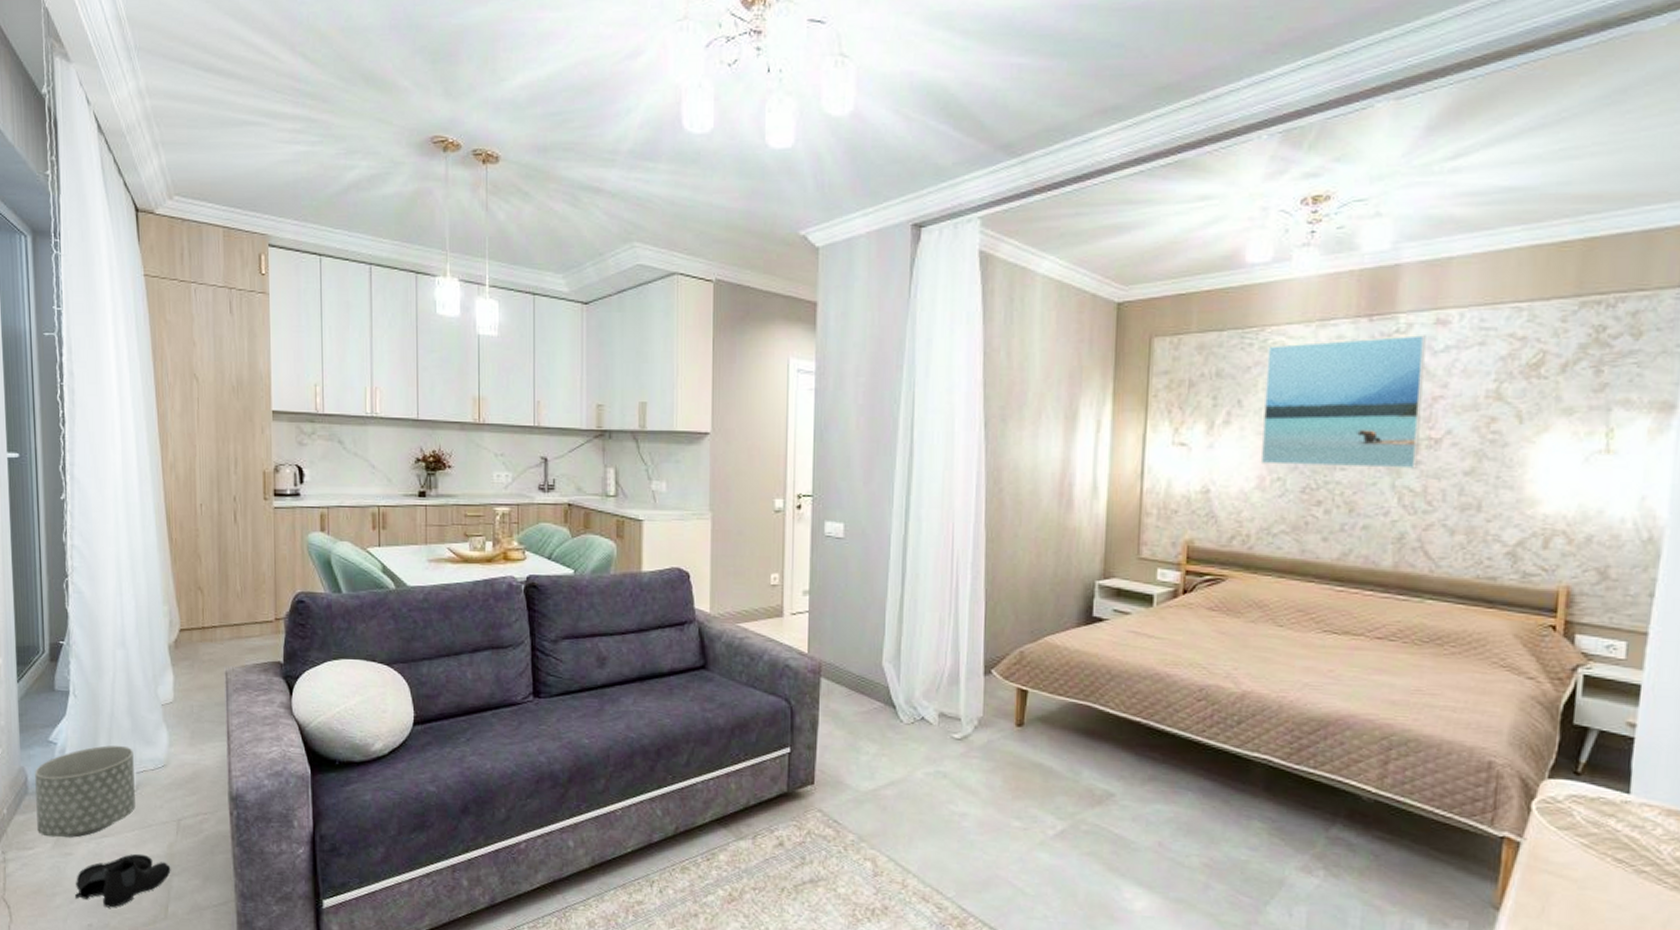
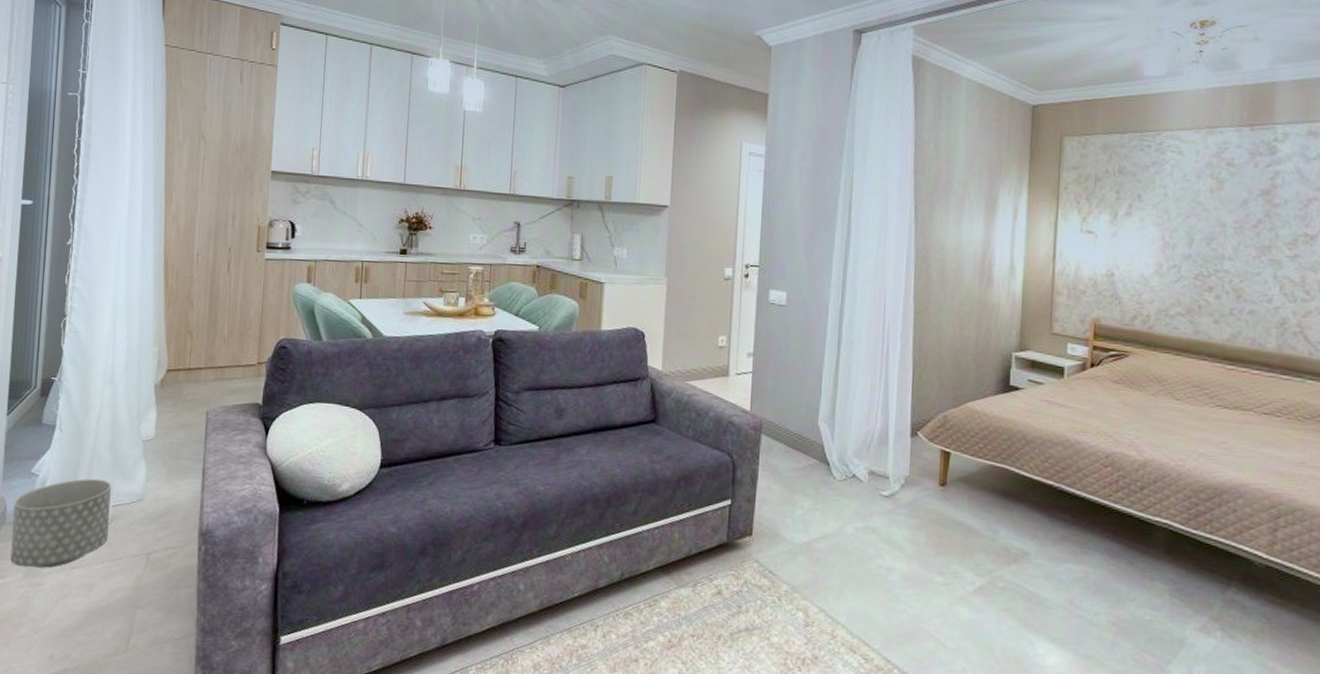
boots: present [75,853,171,908] -> none [40,585,136,639]
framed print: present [1260,335,1426,469] -> none [1158,143,1300,261]

